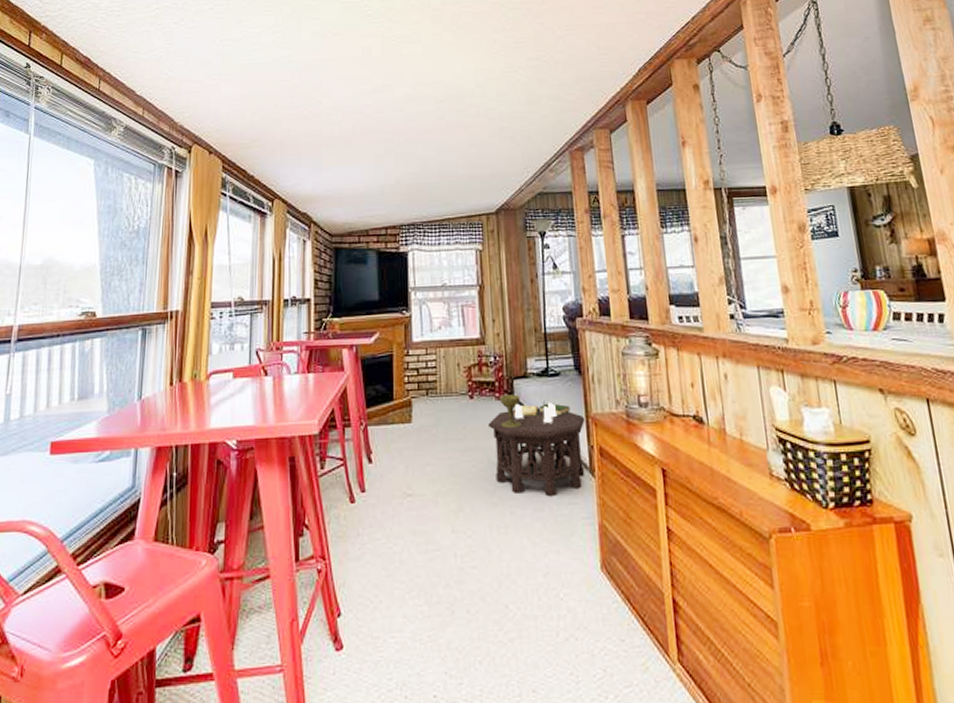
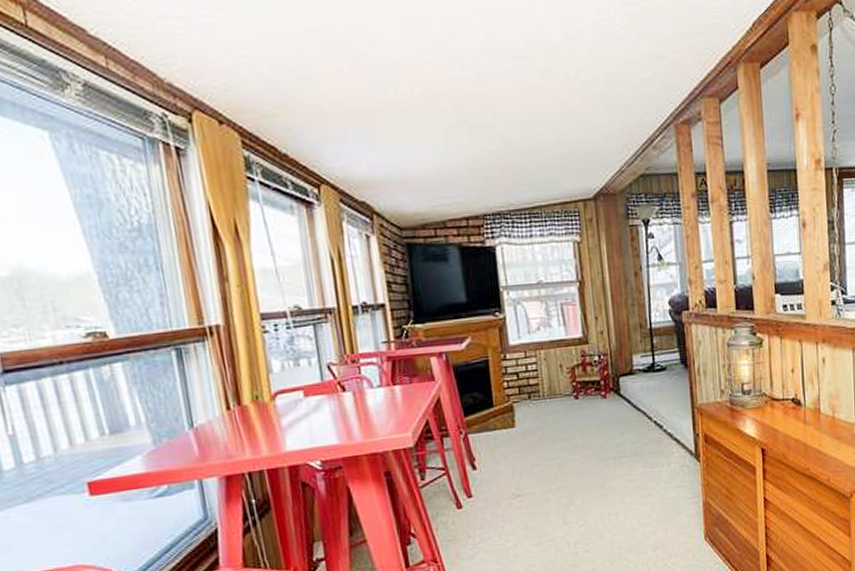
side table: present [487,394,585,497] -> none [594,391,691,484]

